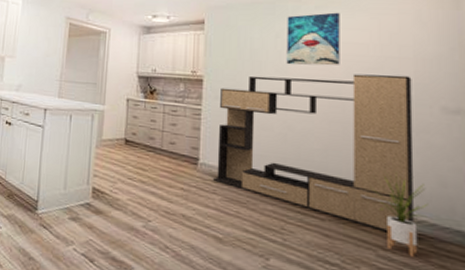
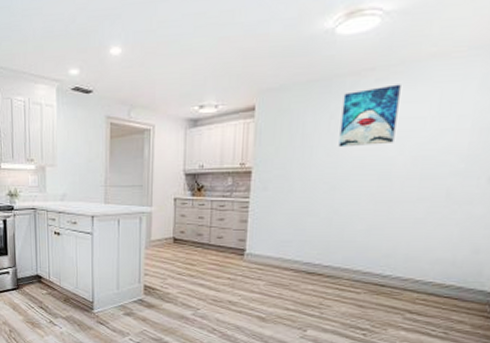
media console: present [213,74,414,233] -> none [259,148,465,298]
house plant: present [370,173,429,257] -> none [406,245,459,316]

